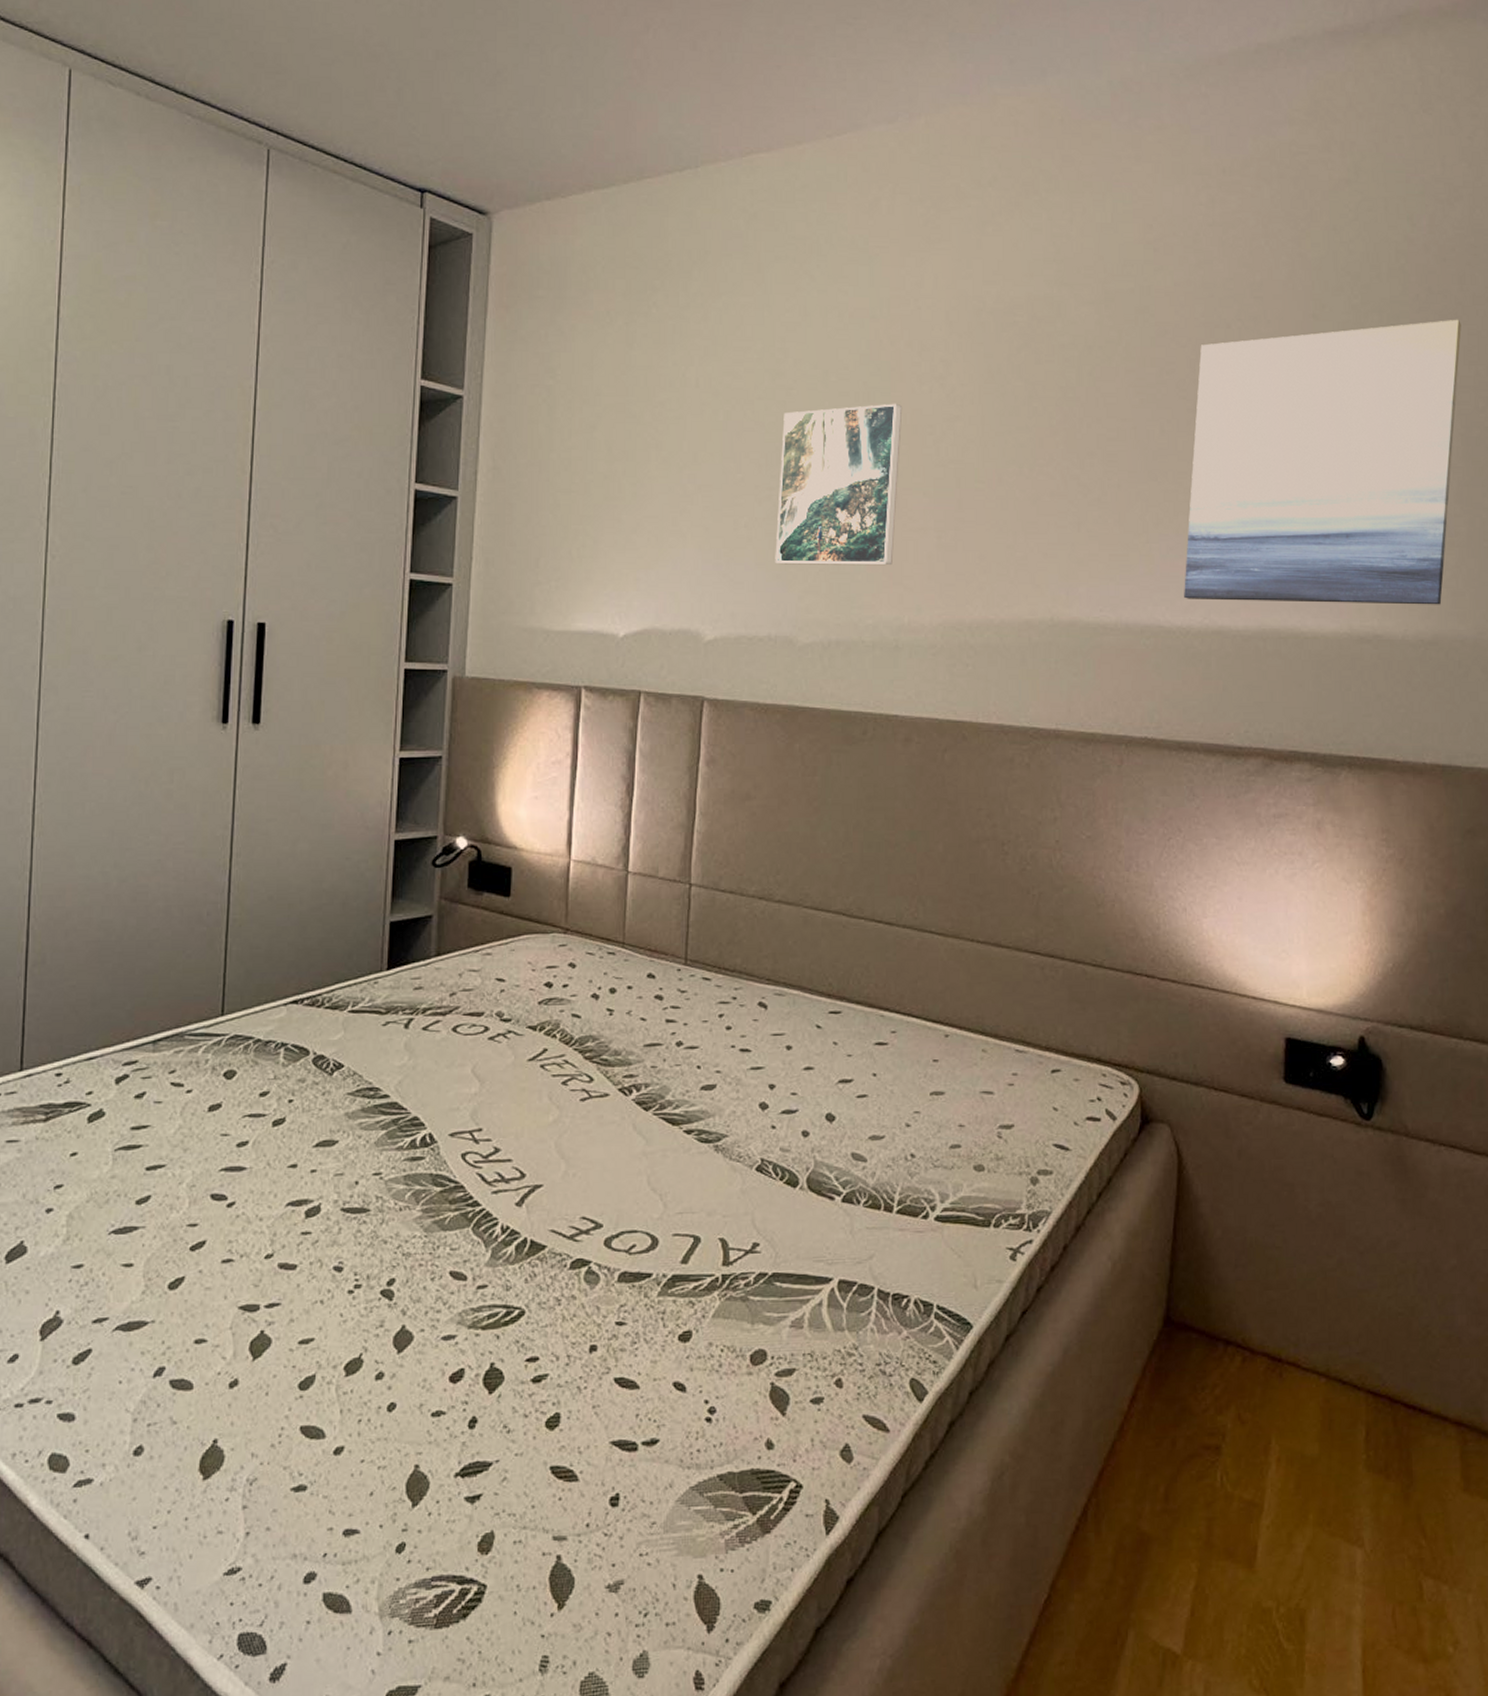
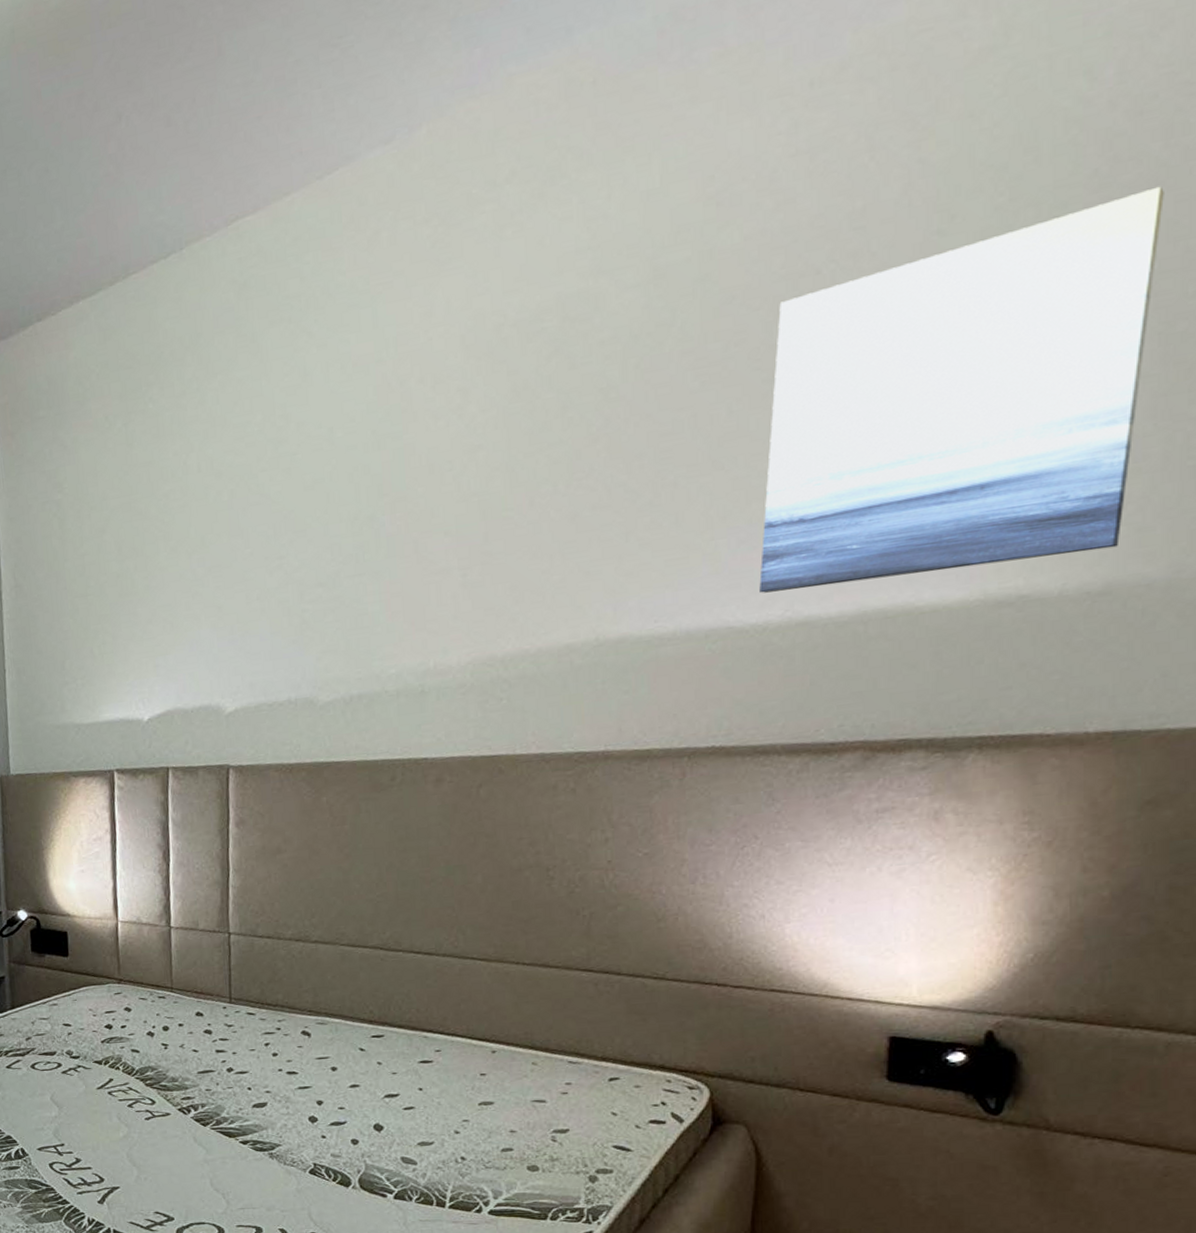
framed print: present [775,403,903,566] -> none [289,445,417,630]

